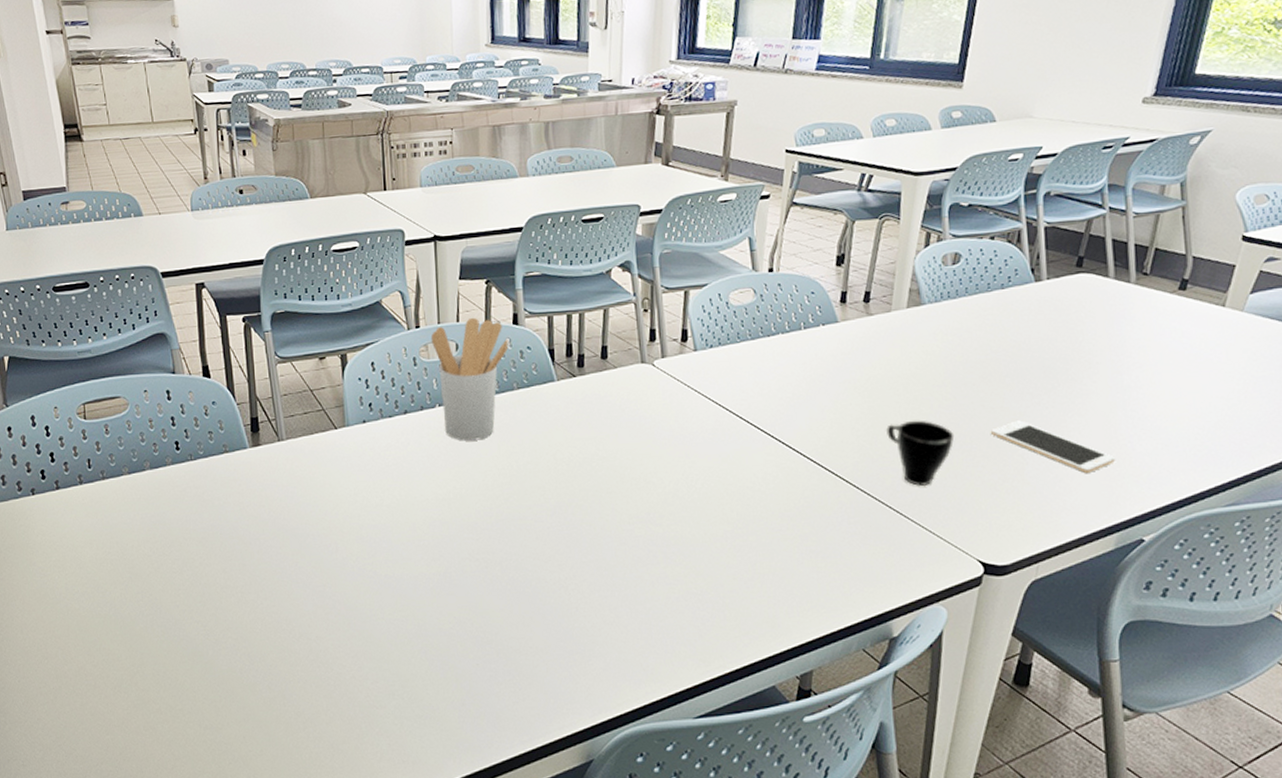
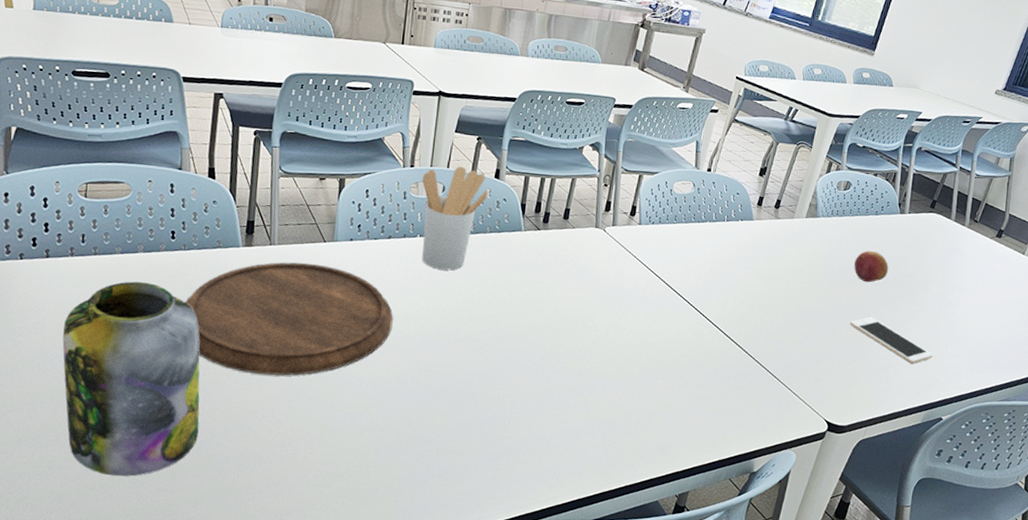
jar: none [84,501,236,718] -> present [62,281,200,477]
cutting board: none [200,455,425,588] -> present [185,262,393,376]
cup: present [886,420,955,487] -> none [775,305,824,358]
fruit: none [983,336,1032,377] -> present [854,251,888,283]

